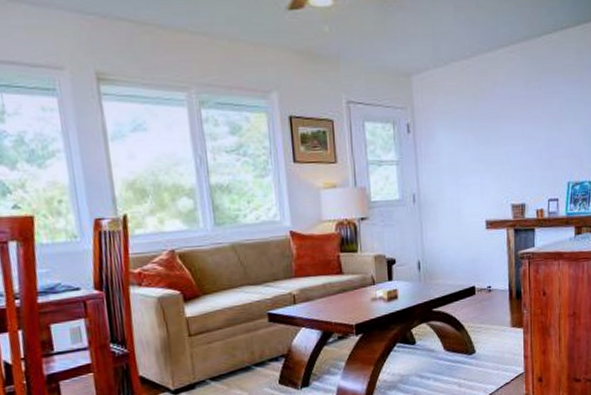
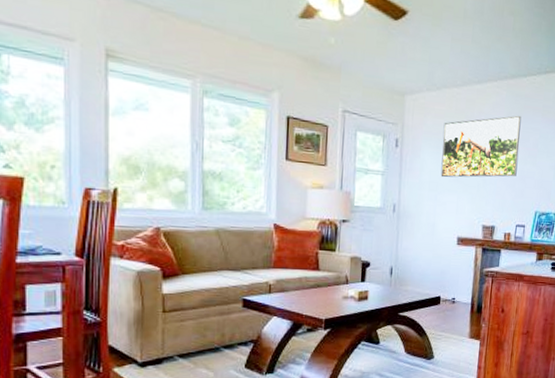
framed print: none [456,80,543,159] -> present [440,115,521,178]

